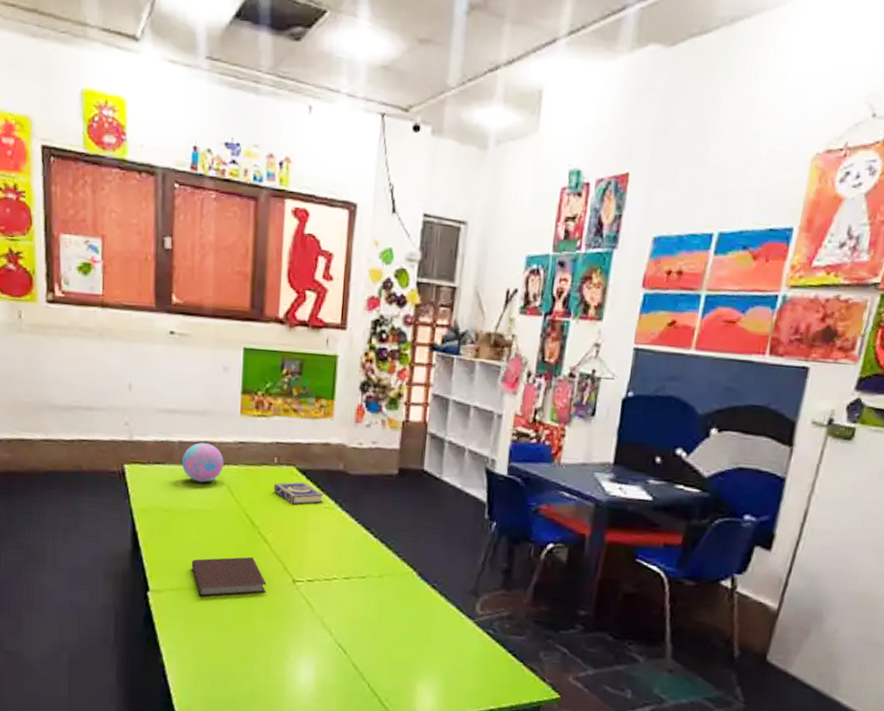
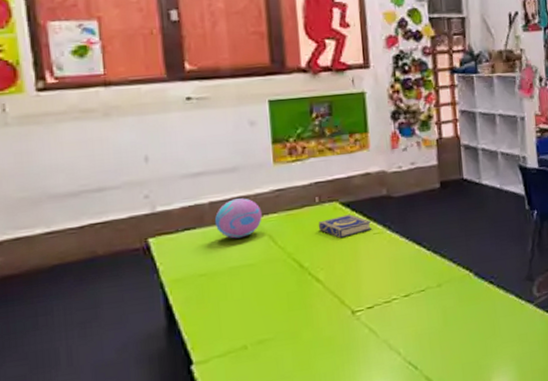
notebook: present [191,556,267,598] -> none [238,299,325,355]

